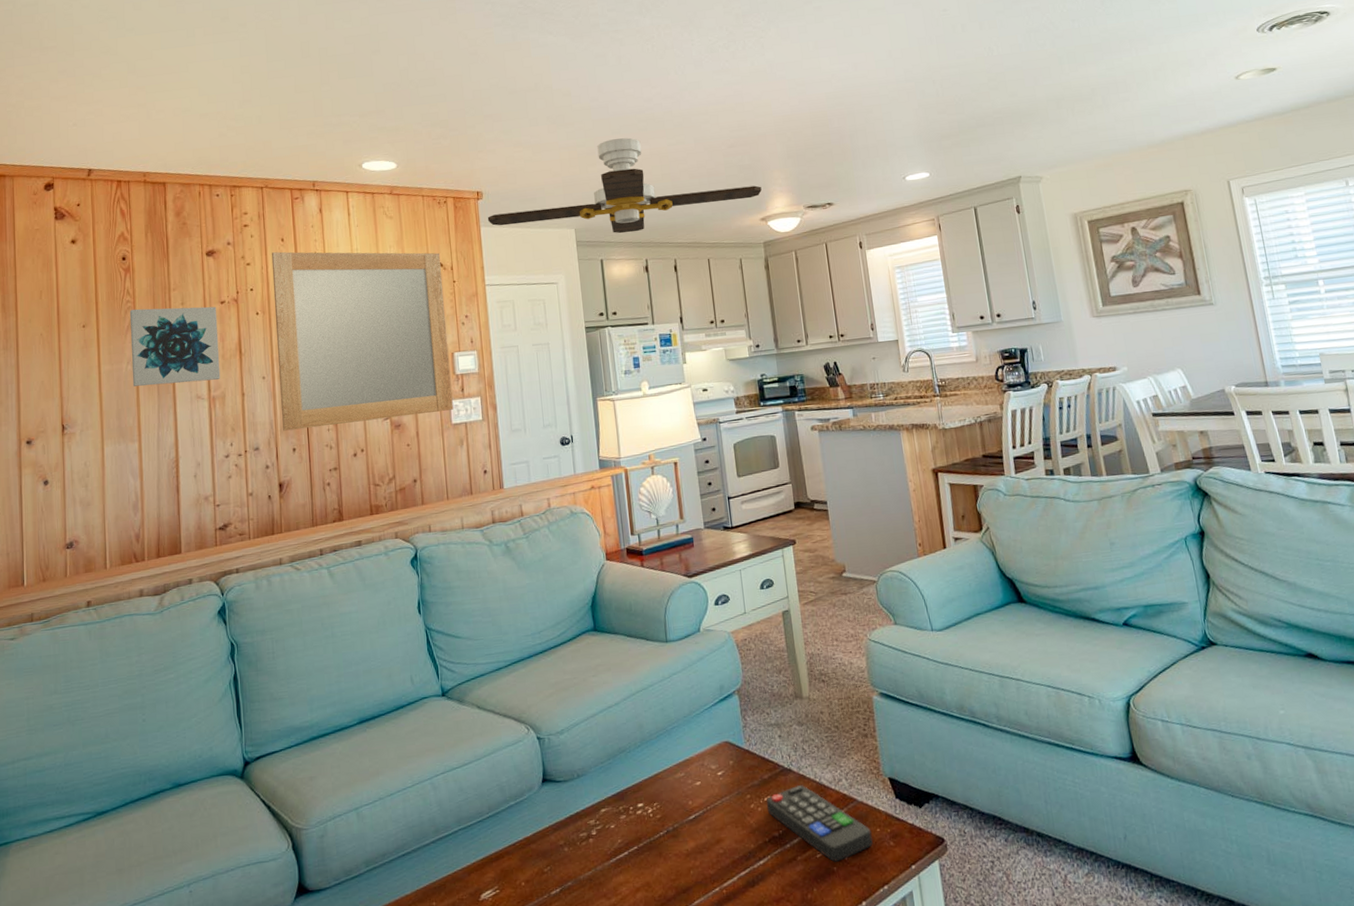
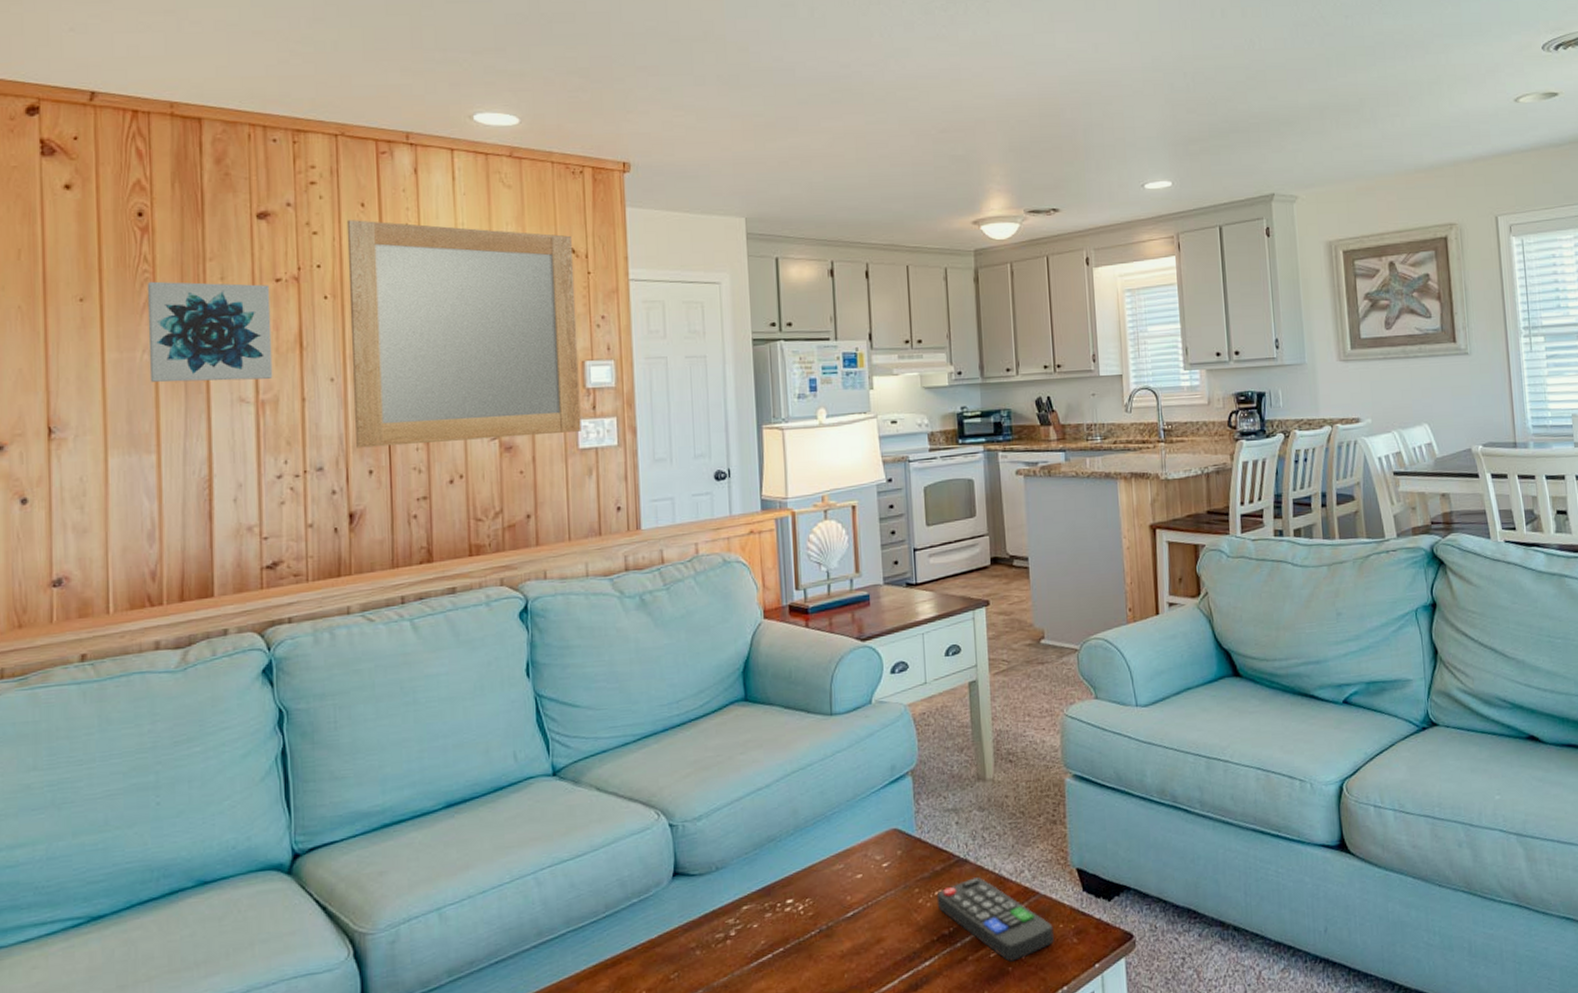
ceiling fan: present [487,137,762,234] -> none [635,110,976,228]

